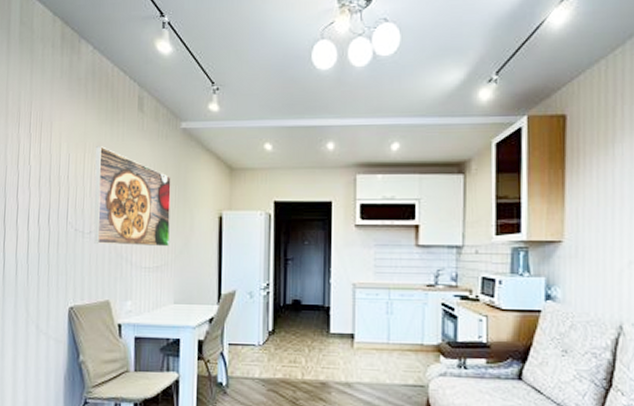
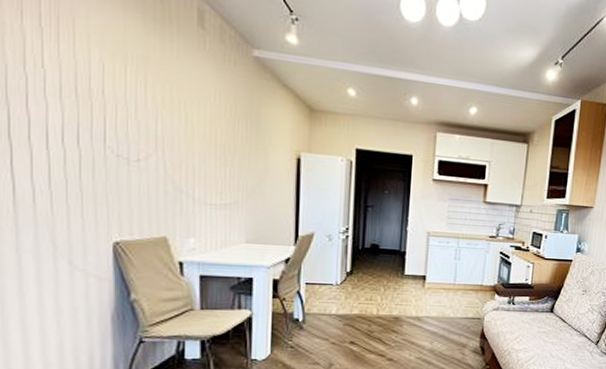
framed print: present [93,146,171,247] -> none [141,60,241,185]

